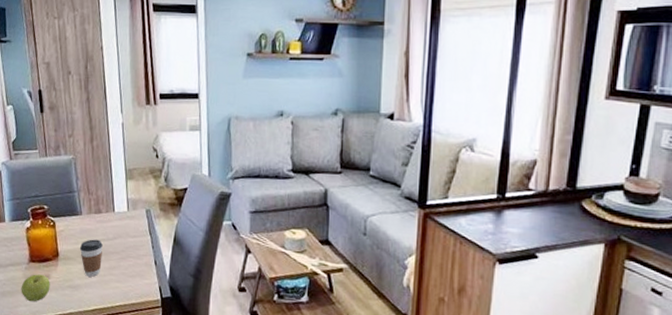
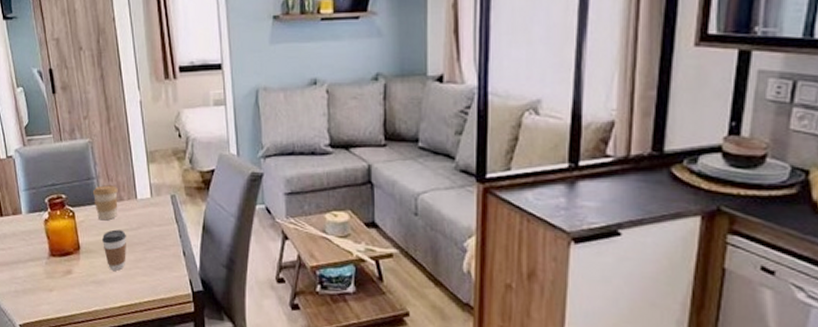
apple: present [21,274,50,302] -> none [42,269,73,300]
coffee cup: none [73,198,97,231] -> present [92,185,118,221]

